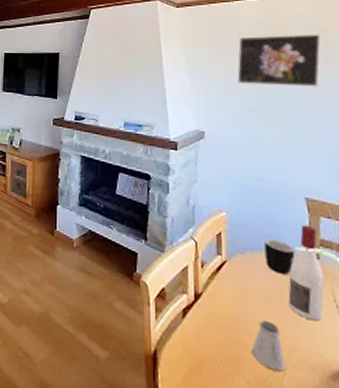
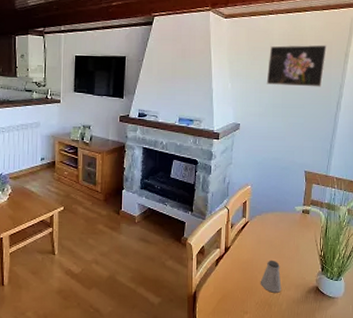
mug: present [264,239,295,275] -> none [275,203,294,227]
wine bottle: present [288,224,325,322] -> none [287,190,311,256]

